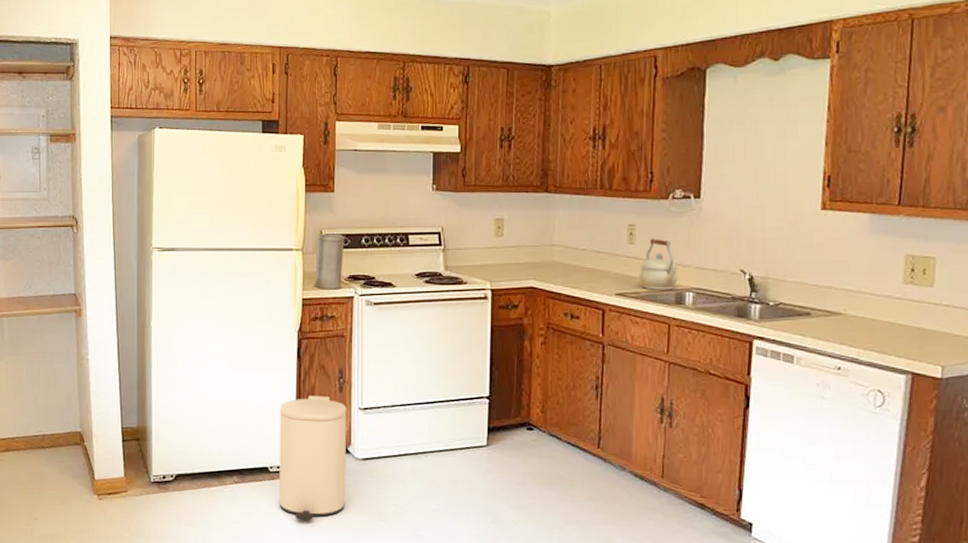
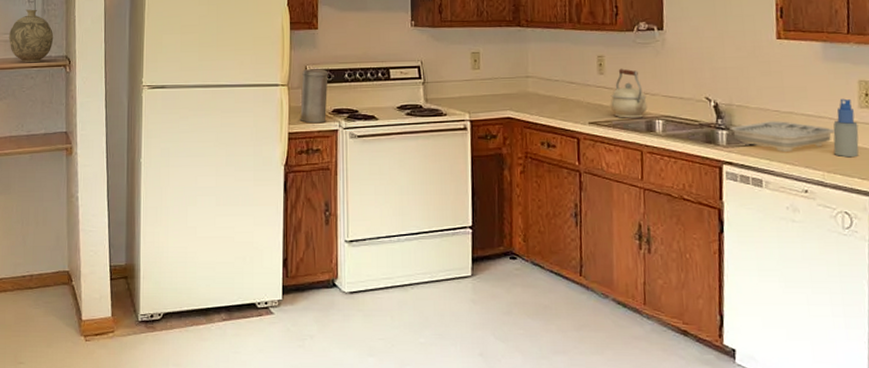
decorative vase: none [13,166,60,223] -> present [8,9,54,63]
pedal bin: present [279,395,347,521] -> none [267,229,334,358]
dish rack: none [763,296,875,327] -> present [729,121,835,152]
spray bottle: none [872,273,901,335] -> present [833,98,859,158]

